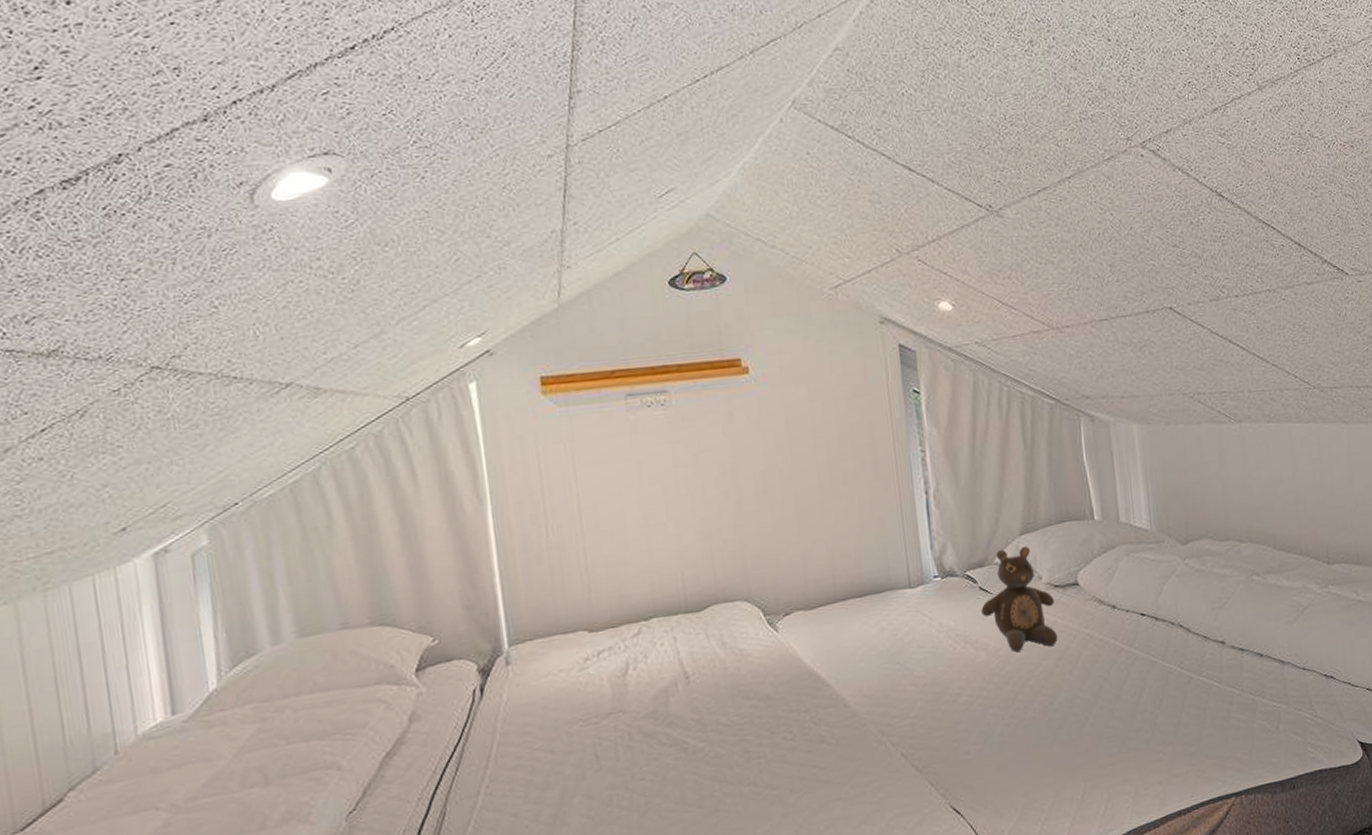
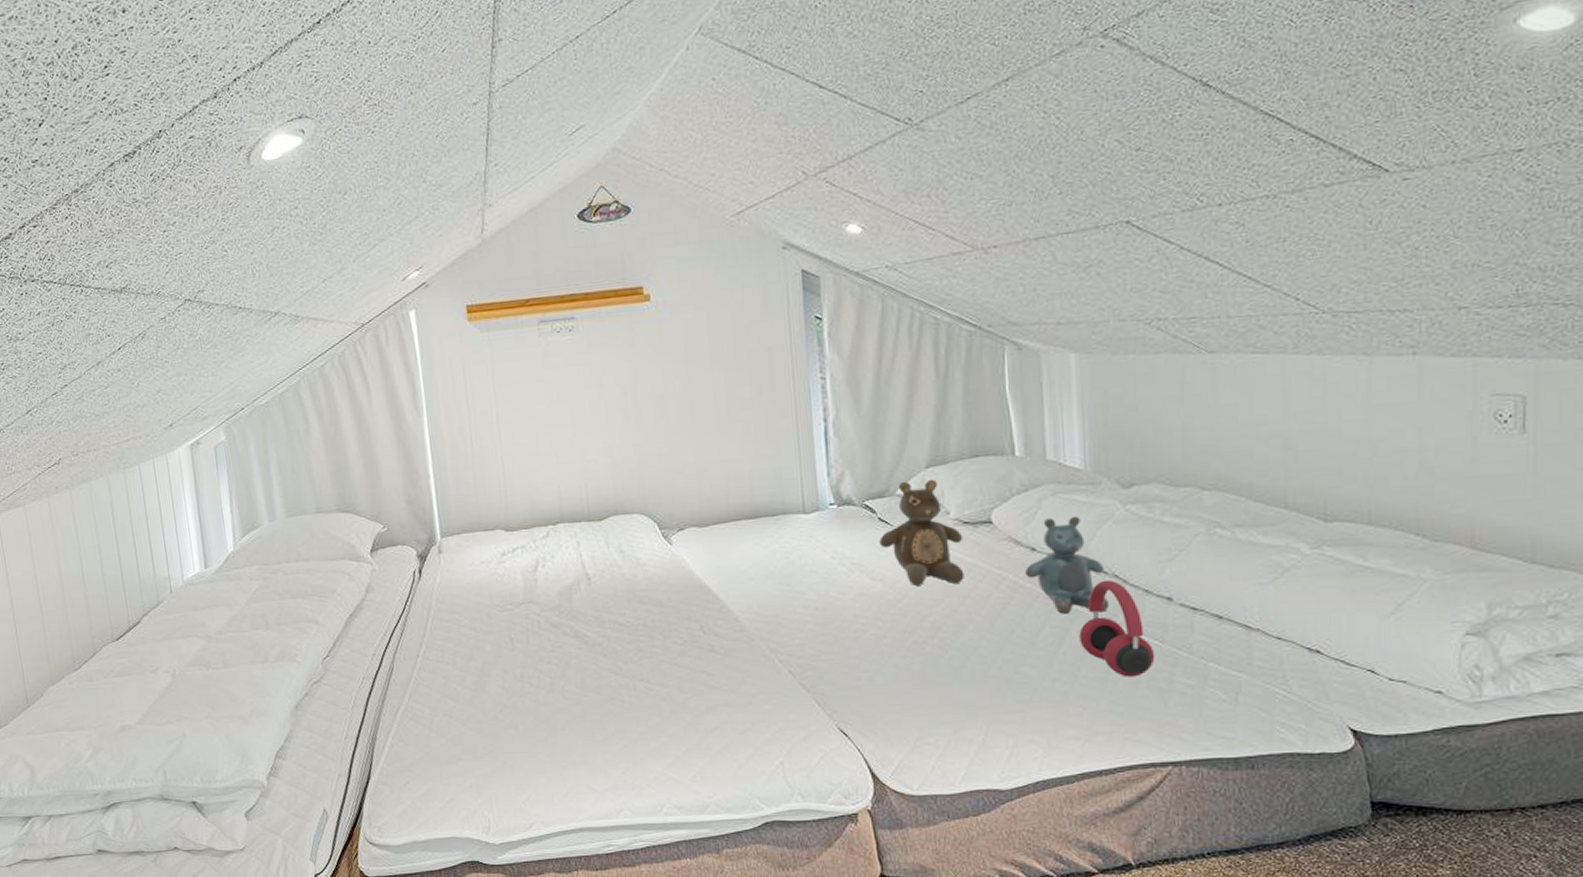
stuffed animal: none [1108,572,1178,666] -> present [1025,516,1110,614]
headphones: none [1155,629,1216,719] -> present [1079,579,1155,677]

